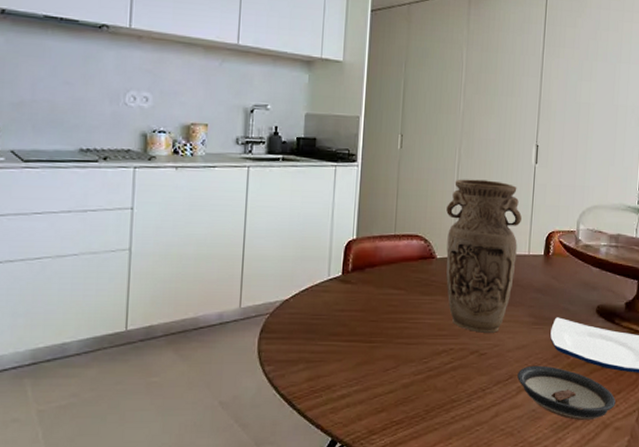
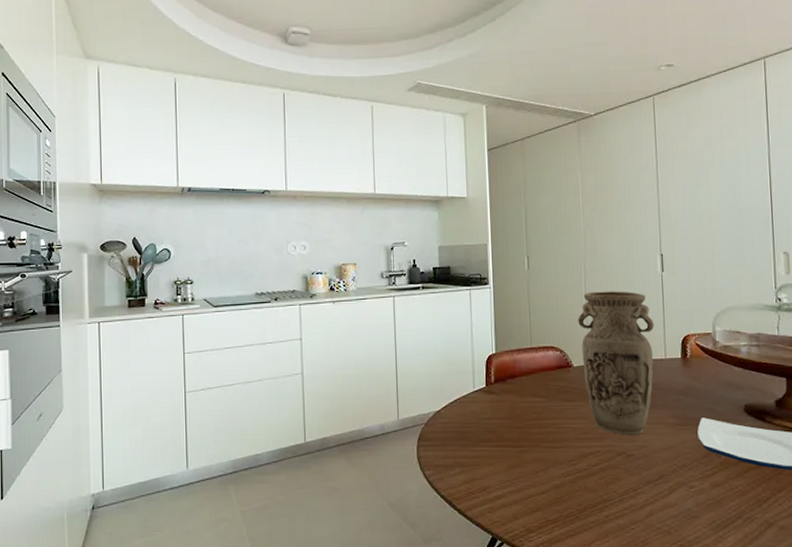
saucer: present [517,365,616,421] -> none [668,465,777,520]

